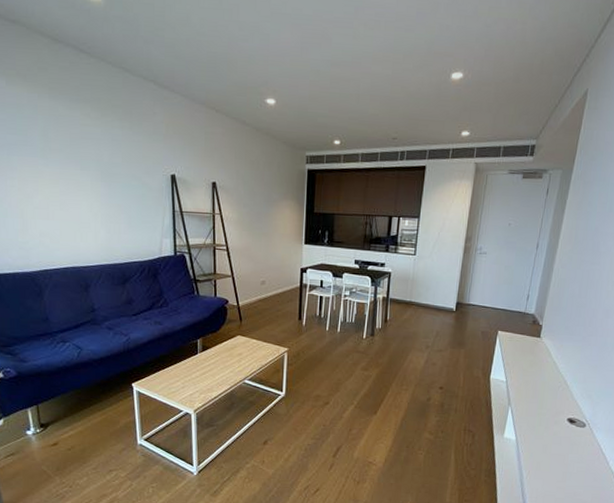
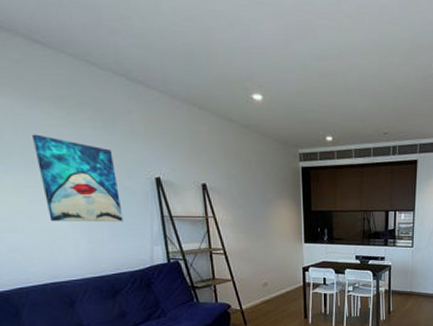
wall art: none [69,132,139,215] -> present [31,134,123,223]

